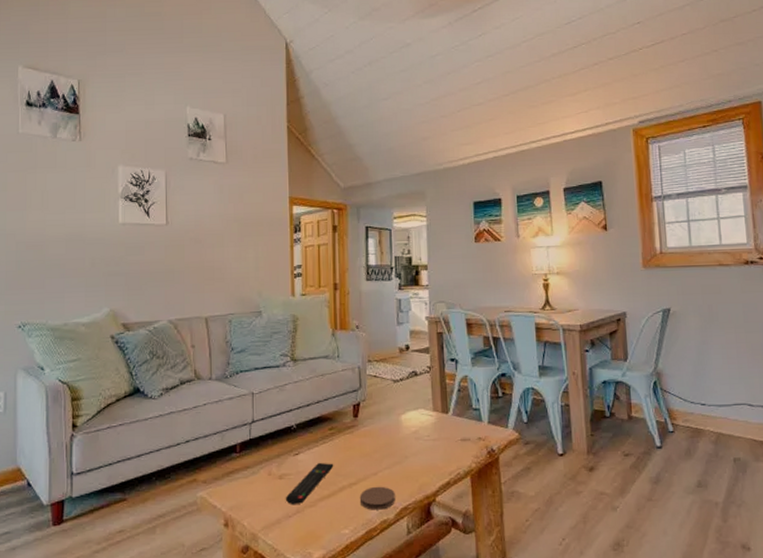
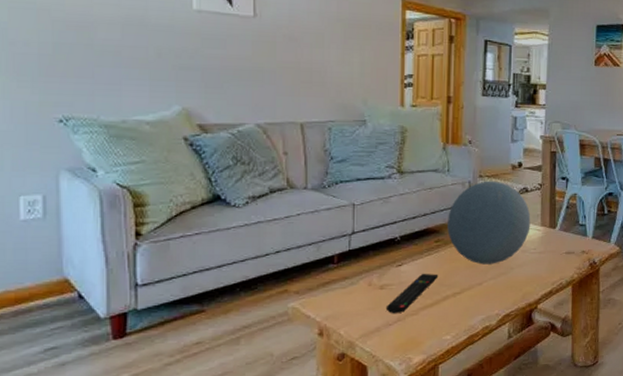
decorative orb: none [340,365,423,453] -> present [447,181,531,265]
coaster: present [360,486,395,510] -> none [464,295,499,317]

